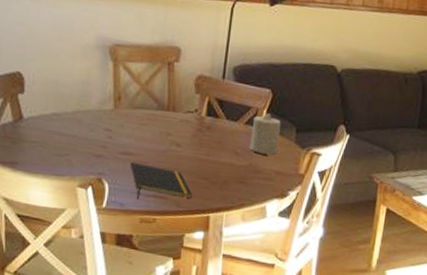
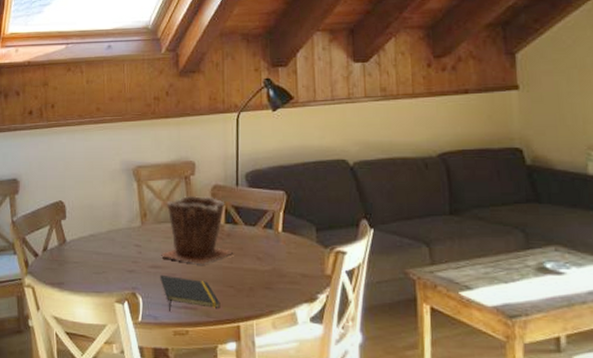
plant pot: none [132,83,212,155] -> present [160,196,234,264]
candle: present [249,113,282,155] -> none [271,215,301,257]

